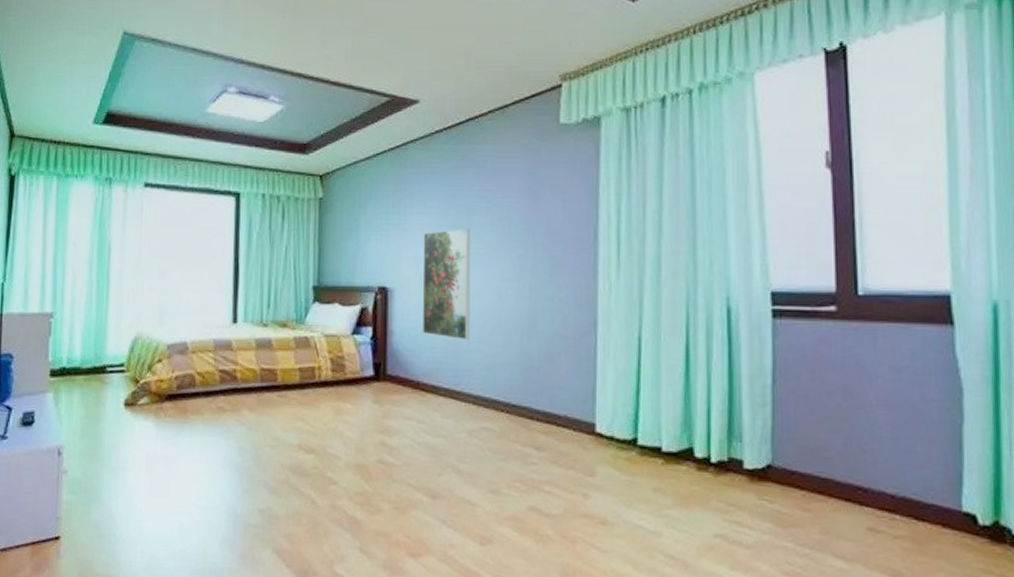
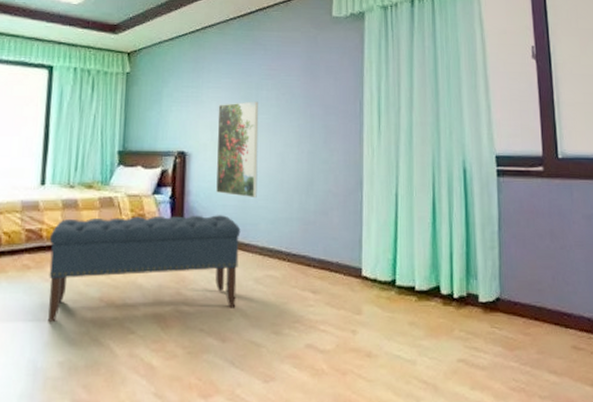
bench: none [244,358,451,468] -> present [48,215,241,322]

